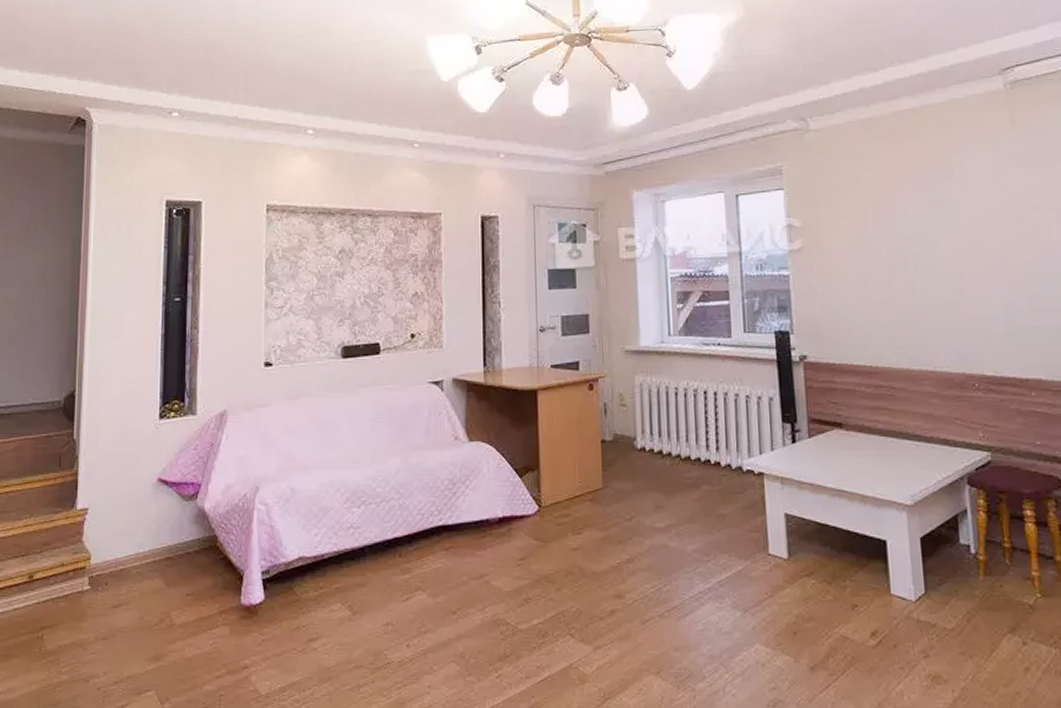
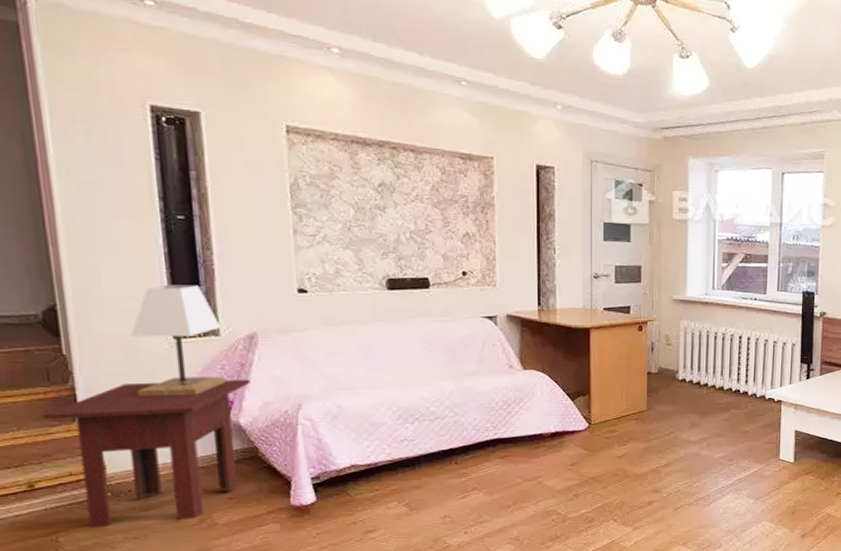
side table: none [50,461,217,625] -> present [43,380,251,528]
lamp: none [125,364,198,480] -> present [130,284,226,396]

